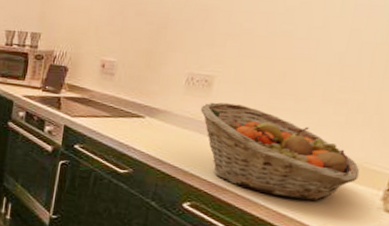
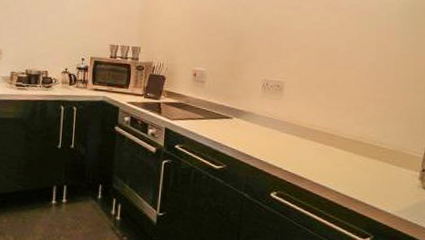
fruit basket: present [200,102,360,201] -> none [276,103,401,184]

